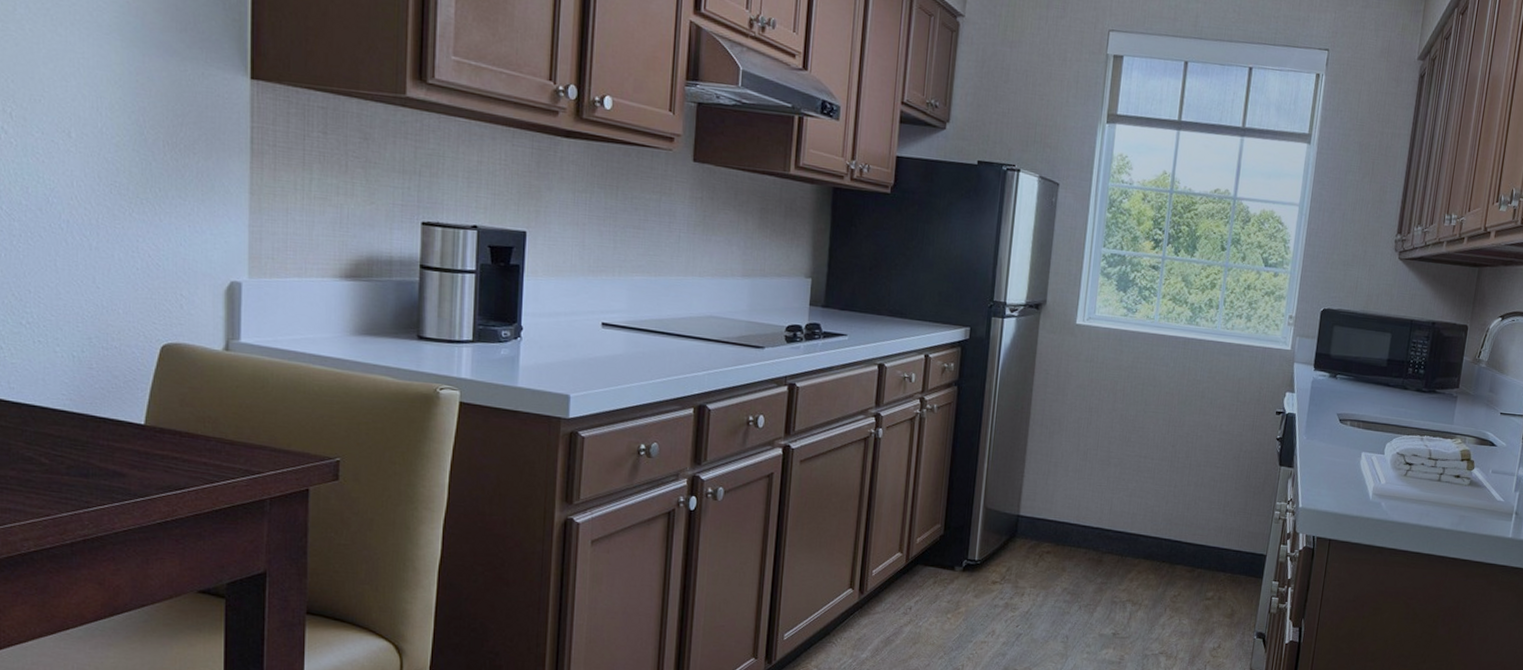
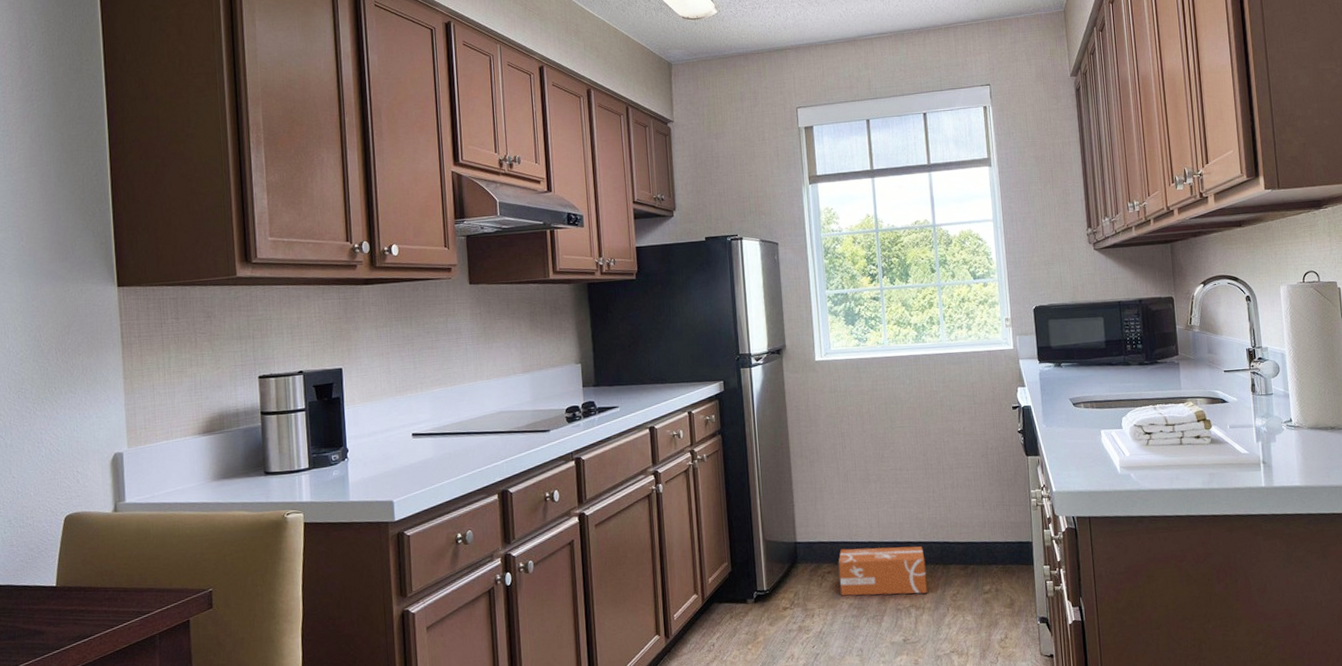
cardboard box: none [1056,530,1152,590] -> present [838,546,928,596]

